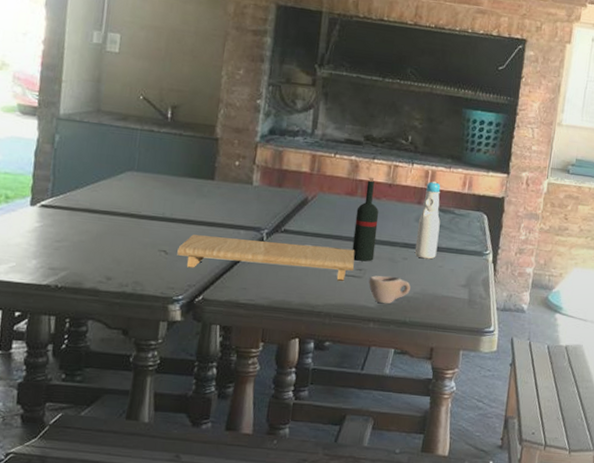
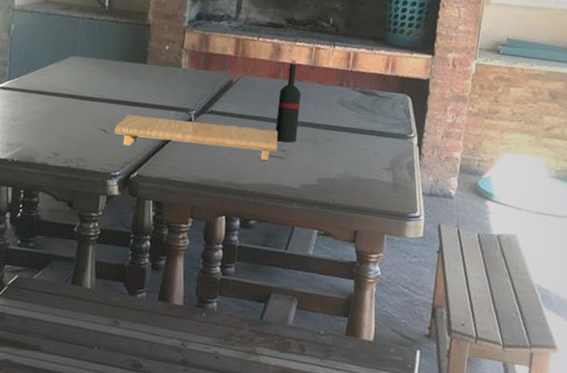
cup: present [369,275,411,304] -> none [292,156,333,186]
bottle: present [414,180,441,260] -> none [337,62,363,142]

